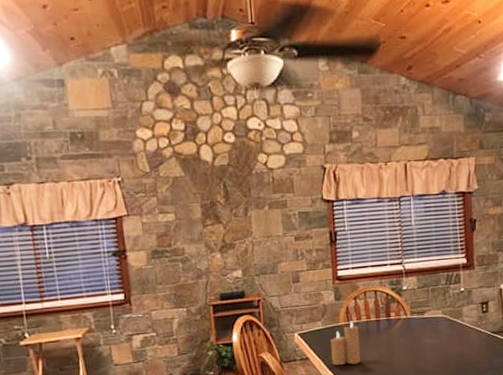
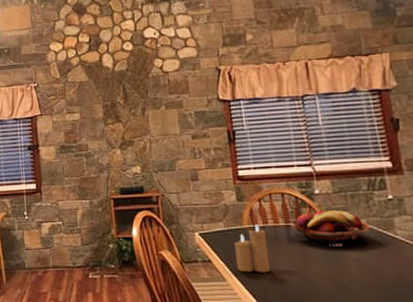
fruit basket: none [380,303,446,334] -> present [290,211,373,244]

